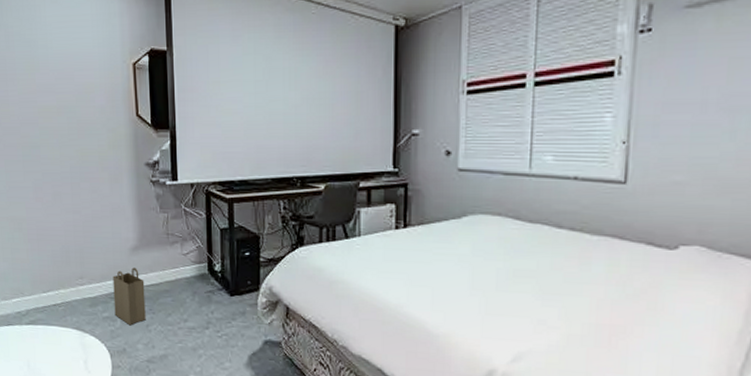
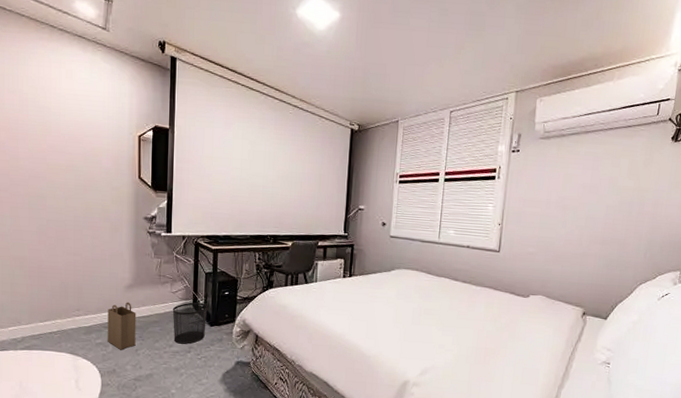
waste bin: none [184,266,226,319] -> present [172,302,208,344]

